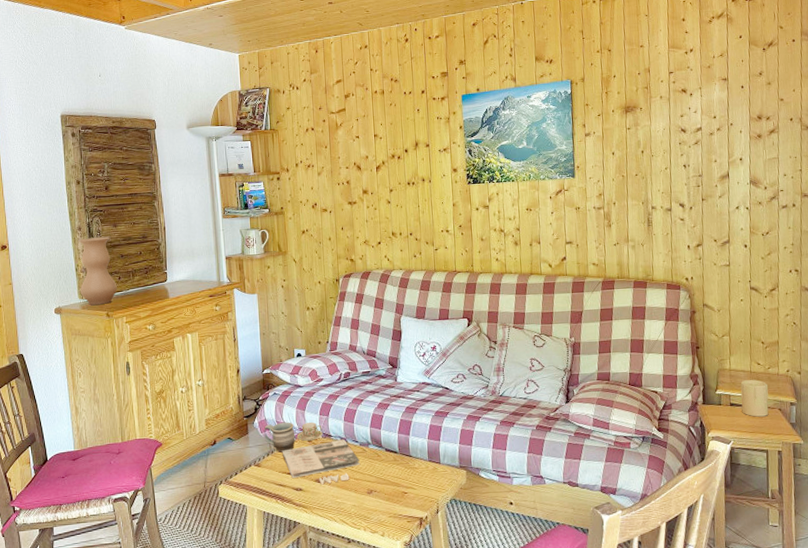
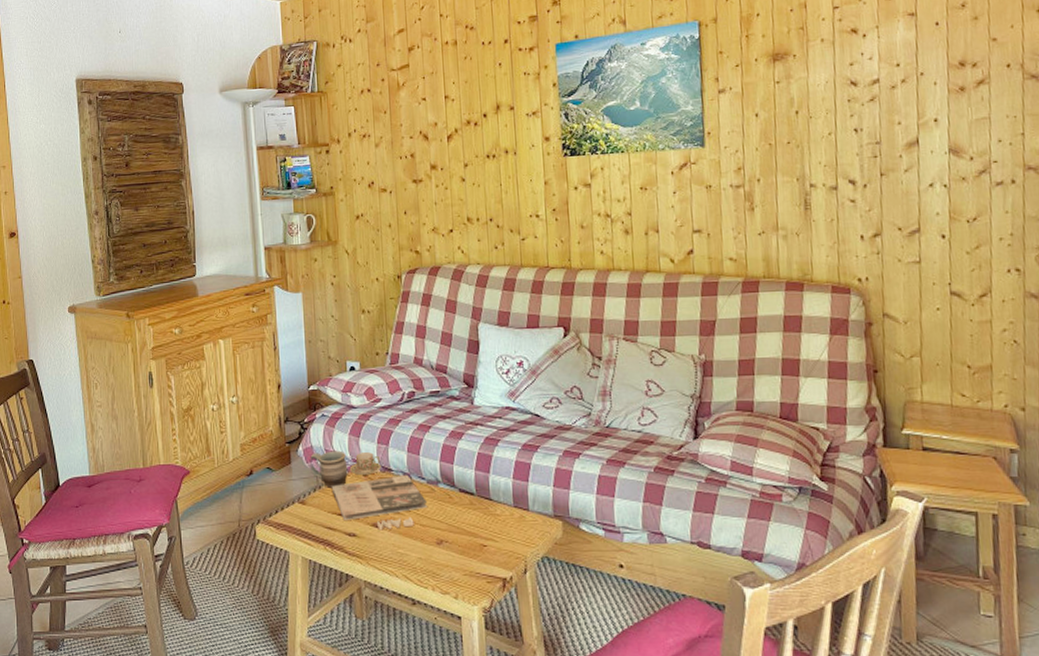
vase: present [78,237,117,306] -> none [95,222,139,304]
candle: present [740,380,769,417] -> none [937,416,979,467]

